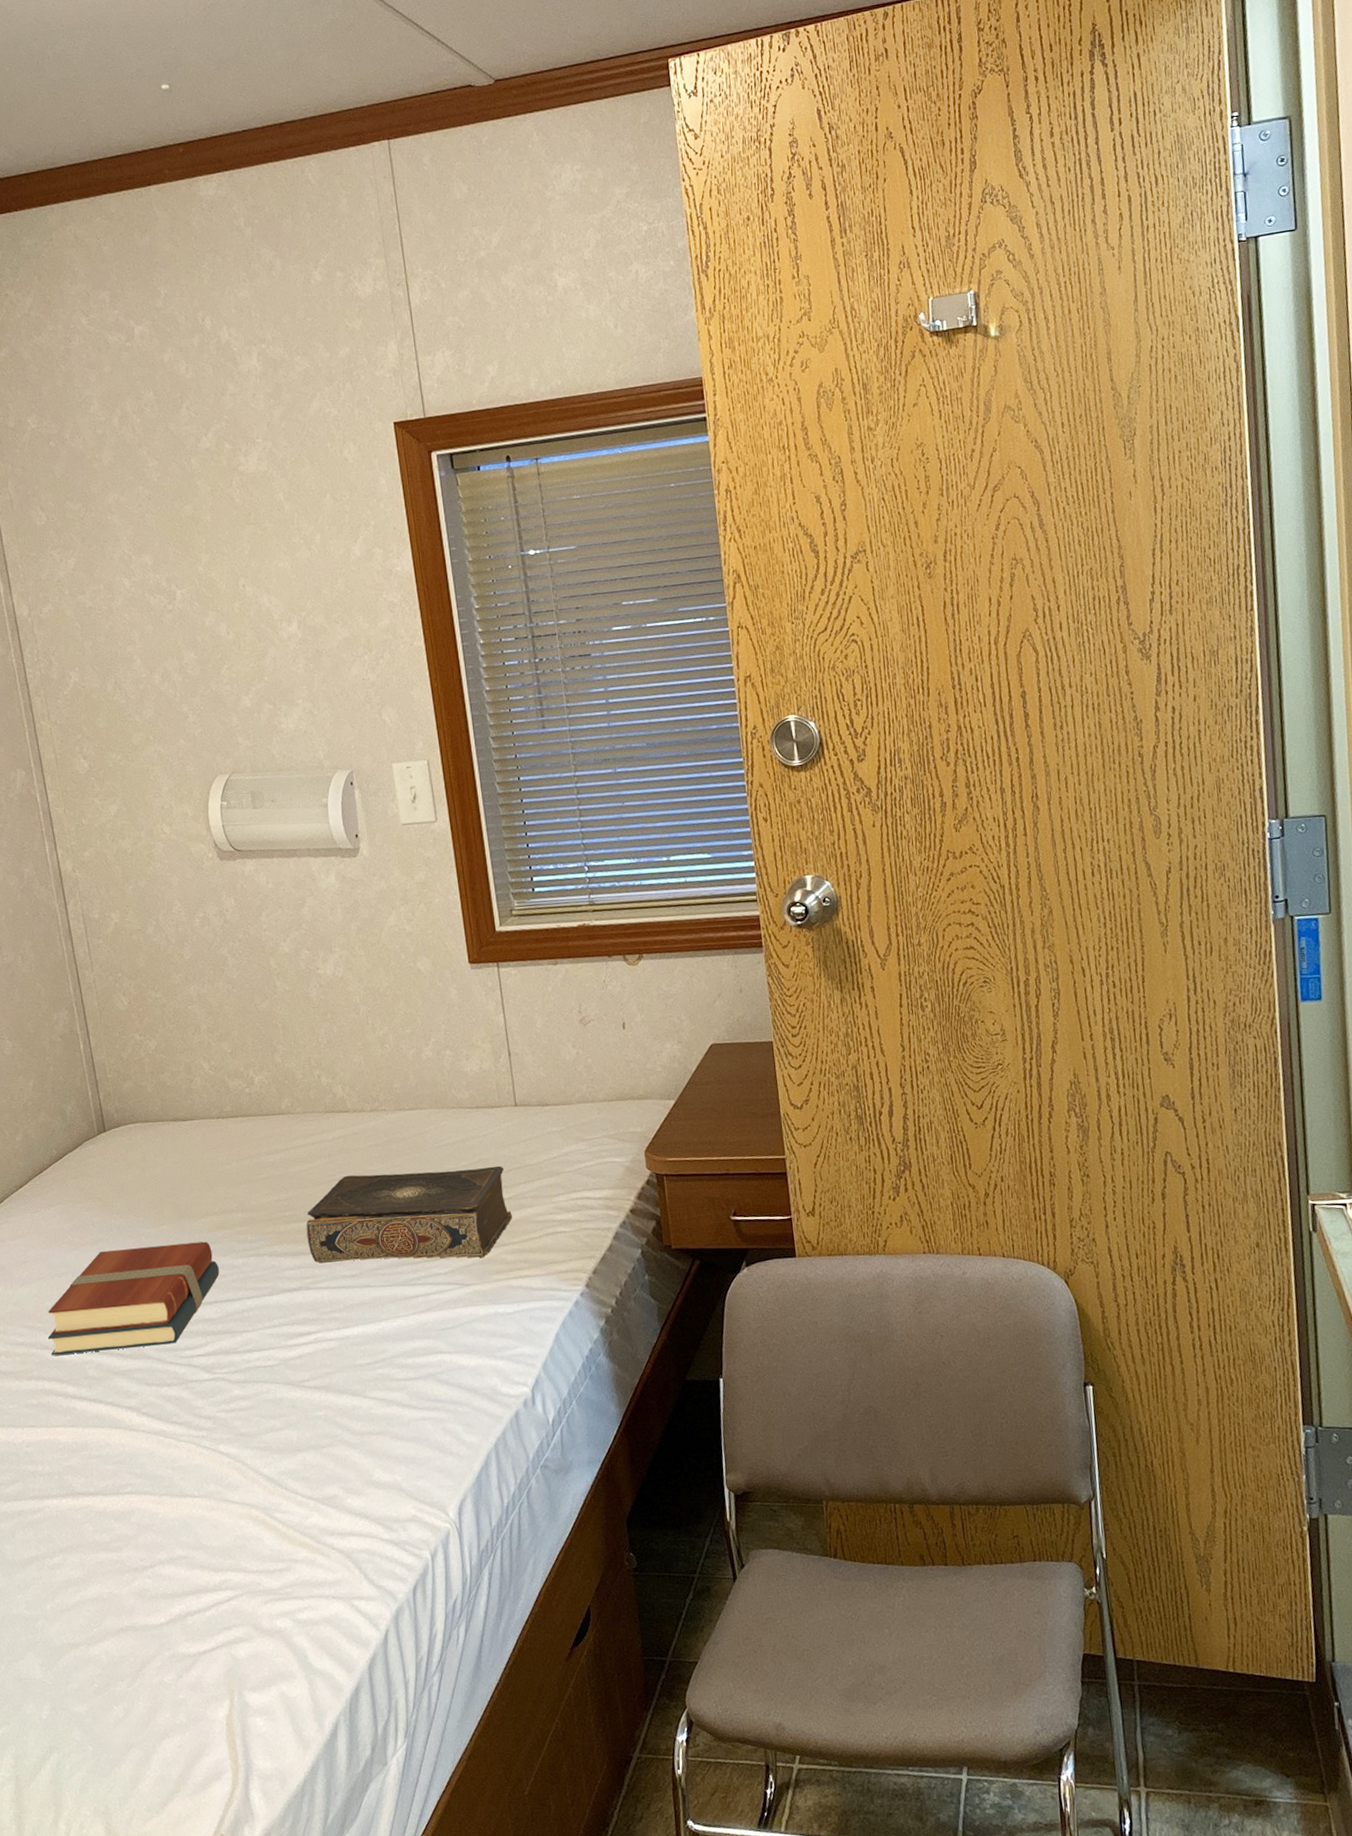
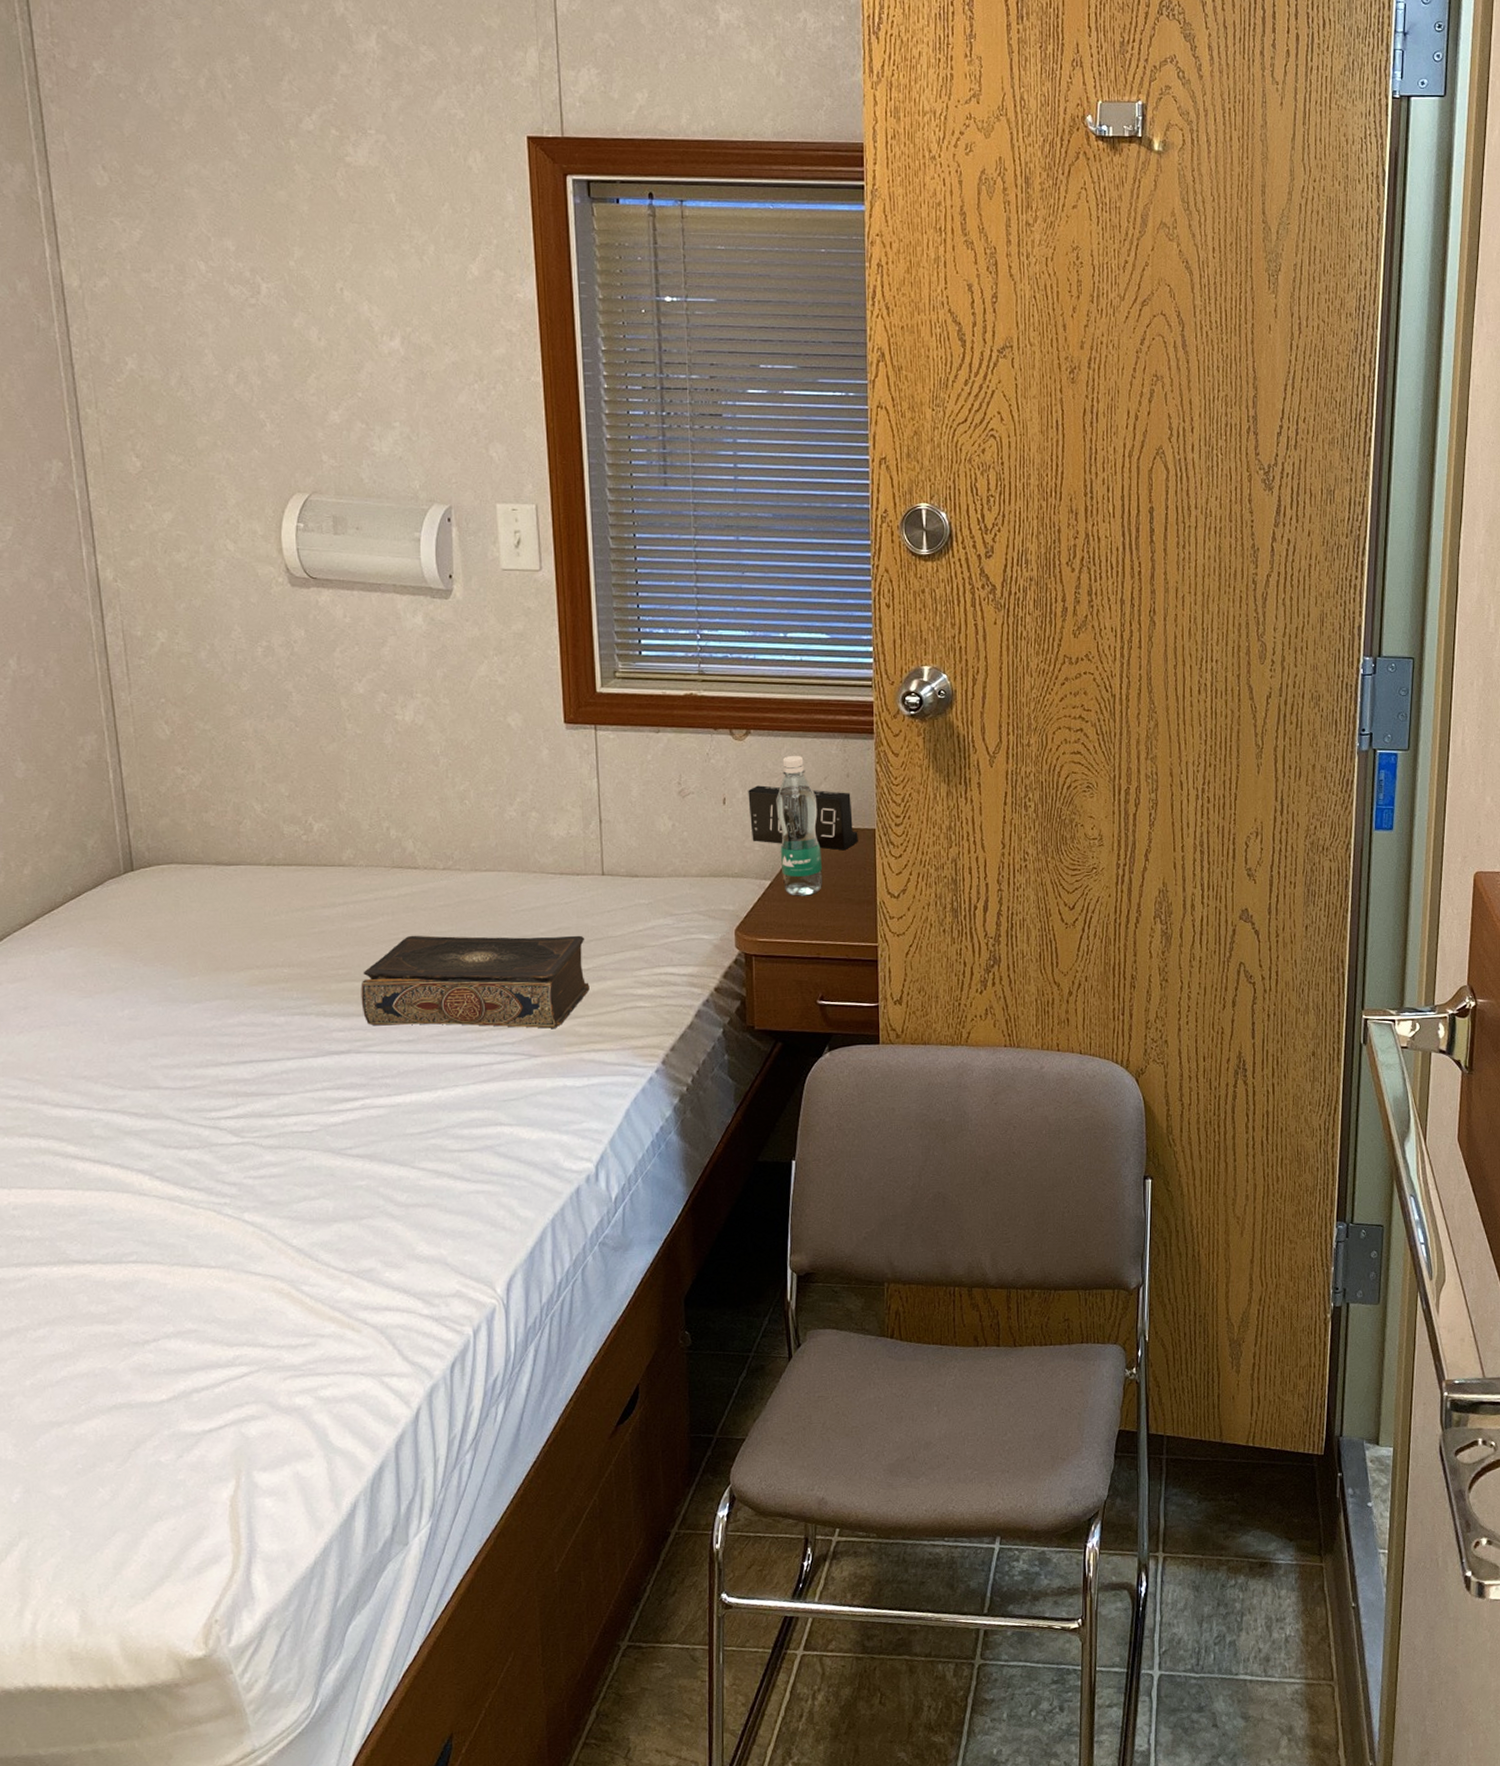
books: present [47,1241,219,1356] -> none [47,996,257,1111]
alarm clock: none [645,1007,757,1066] -> present [748,785,858,851]
bottle: none [673,974,726,1114] -> present [776,755,823,896]

